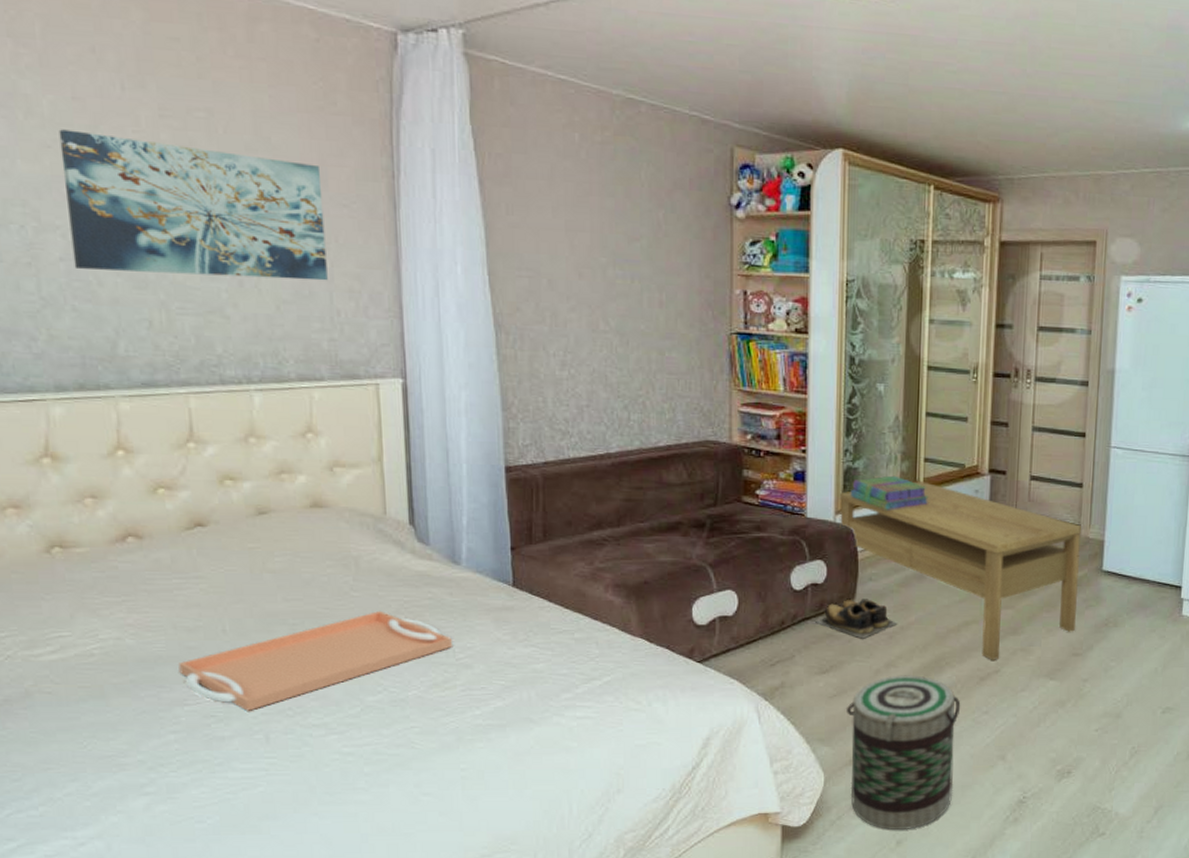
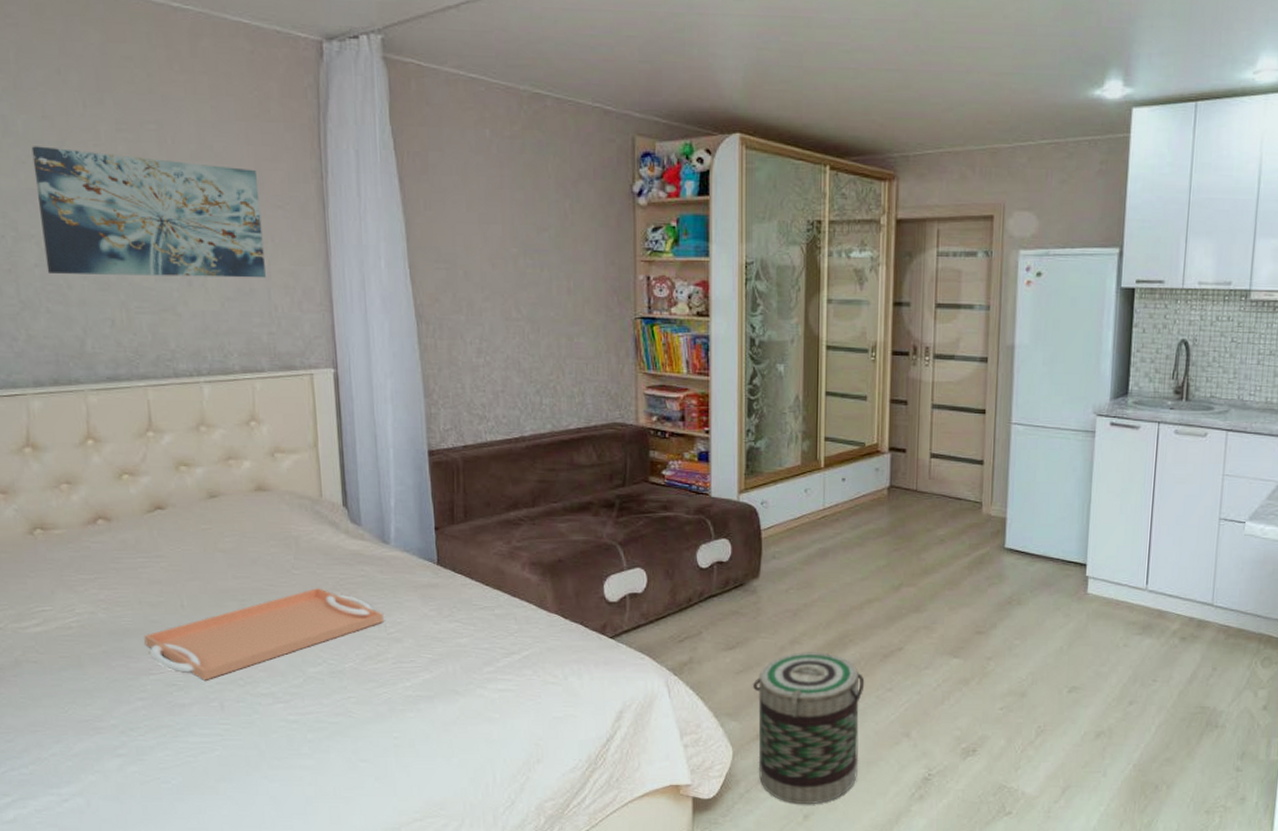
shoes: present [815,599,897,639] -> none [721,576,800,616]
coffee table: present [840,481,1081,660] -> none [743,460,983,638]
stack of books: present [850,475,928,510] -> none [753,454,829,489]

